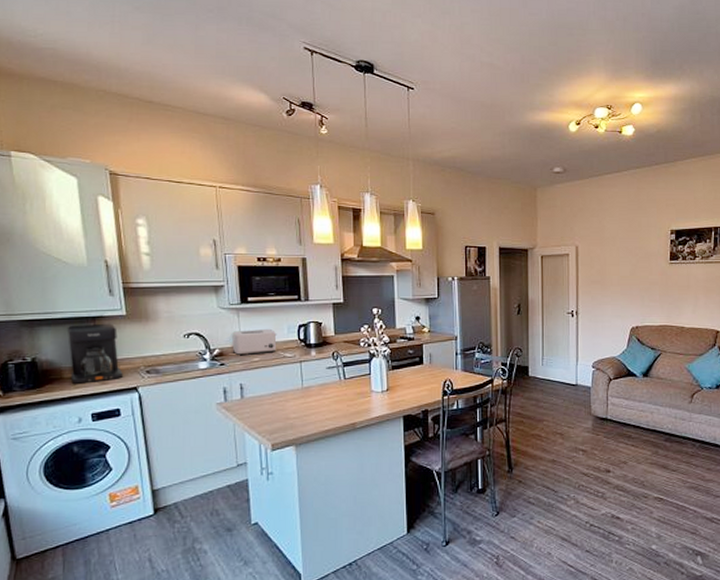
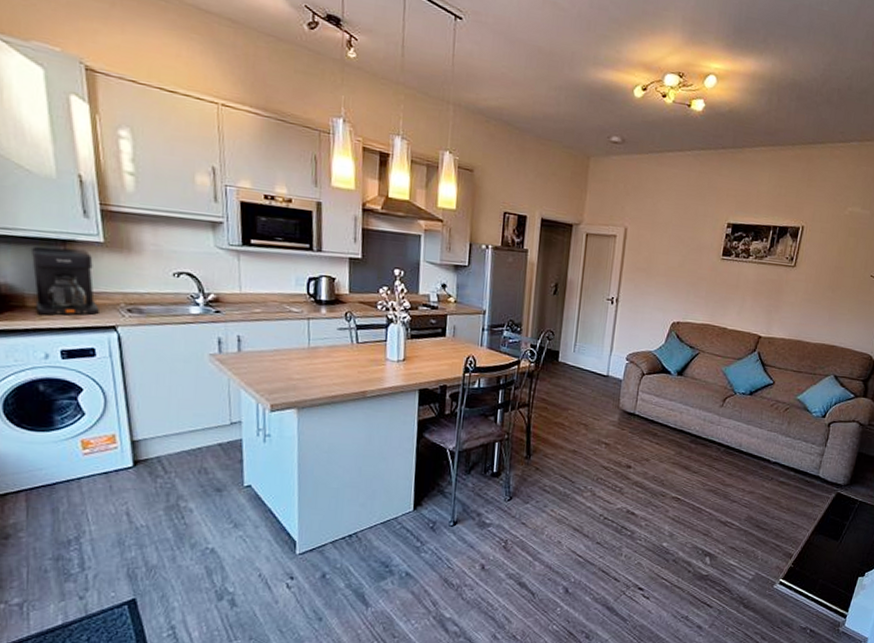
toaster: present [232,328,277,356] -> none [230,276,283,306]

